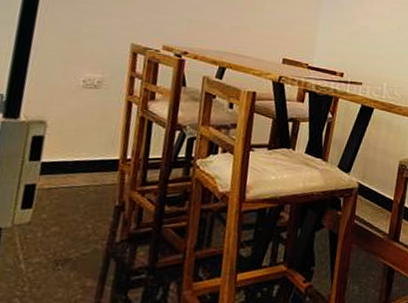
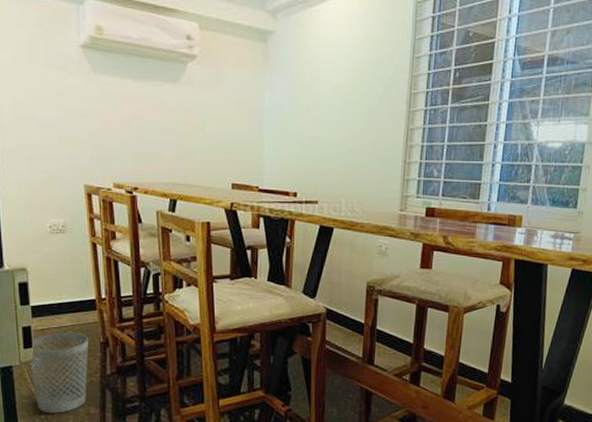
wastebasket: none [21,193,102,286] -> present [29,332,89,413]

